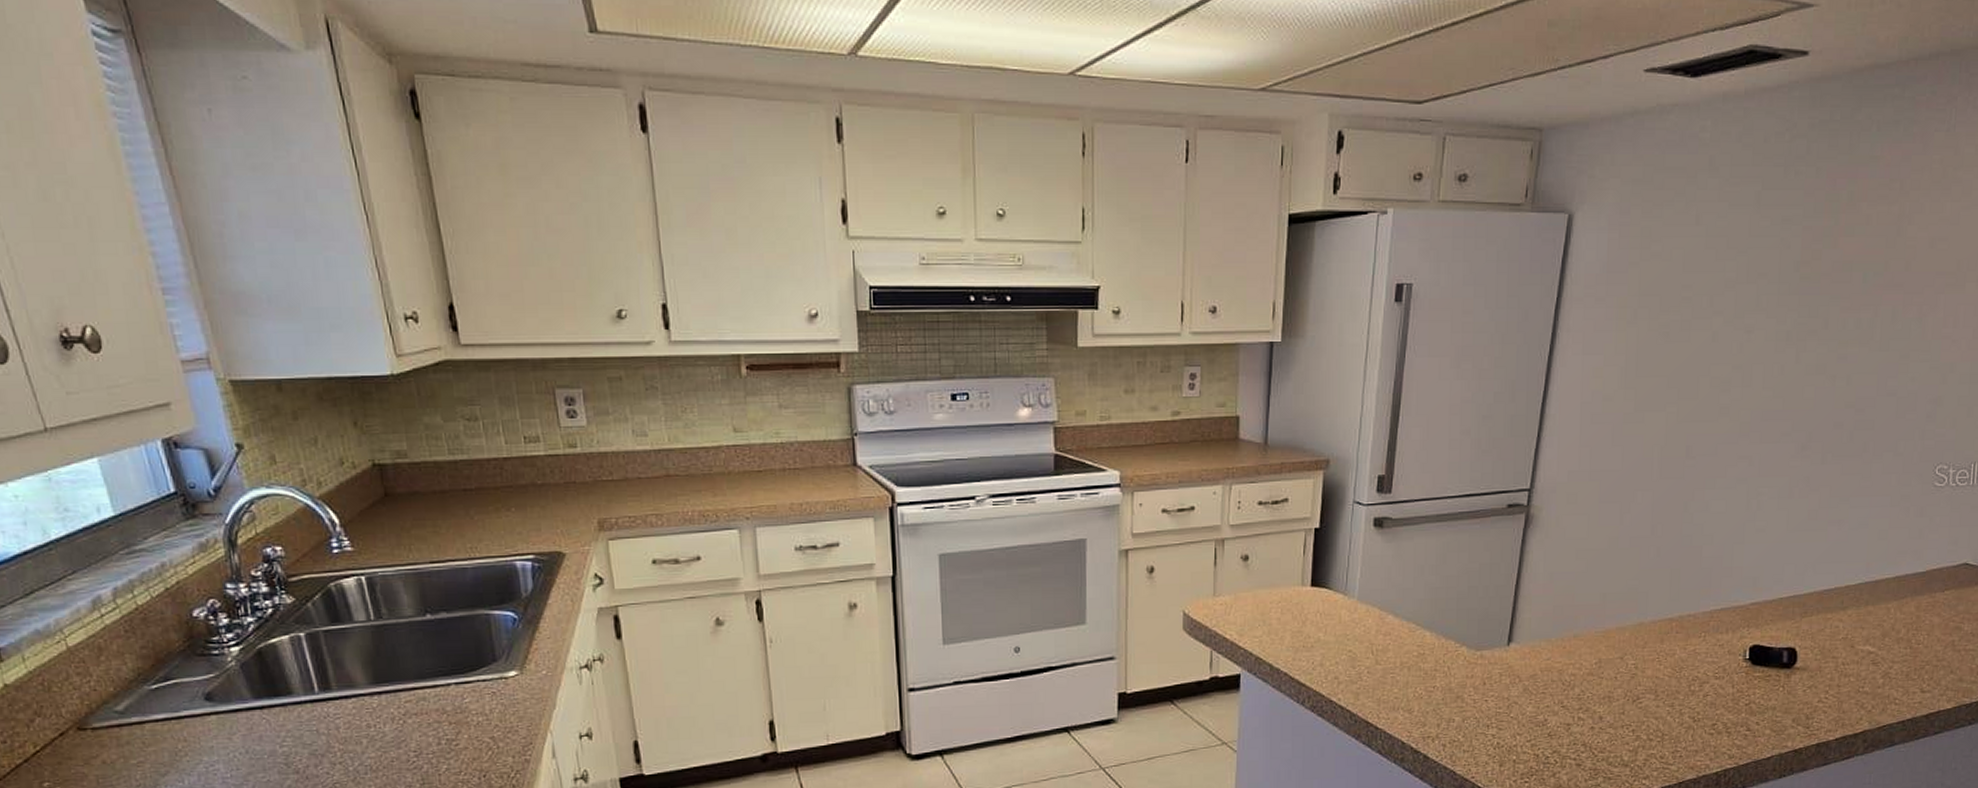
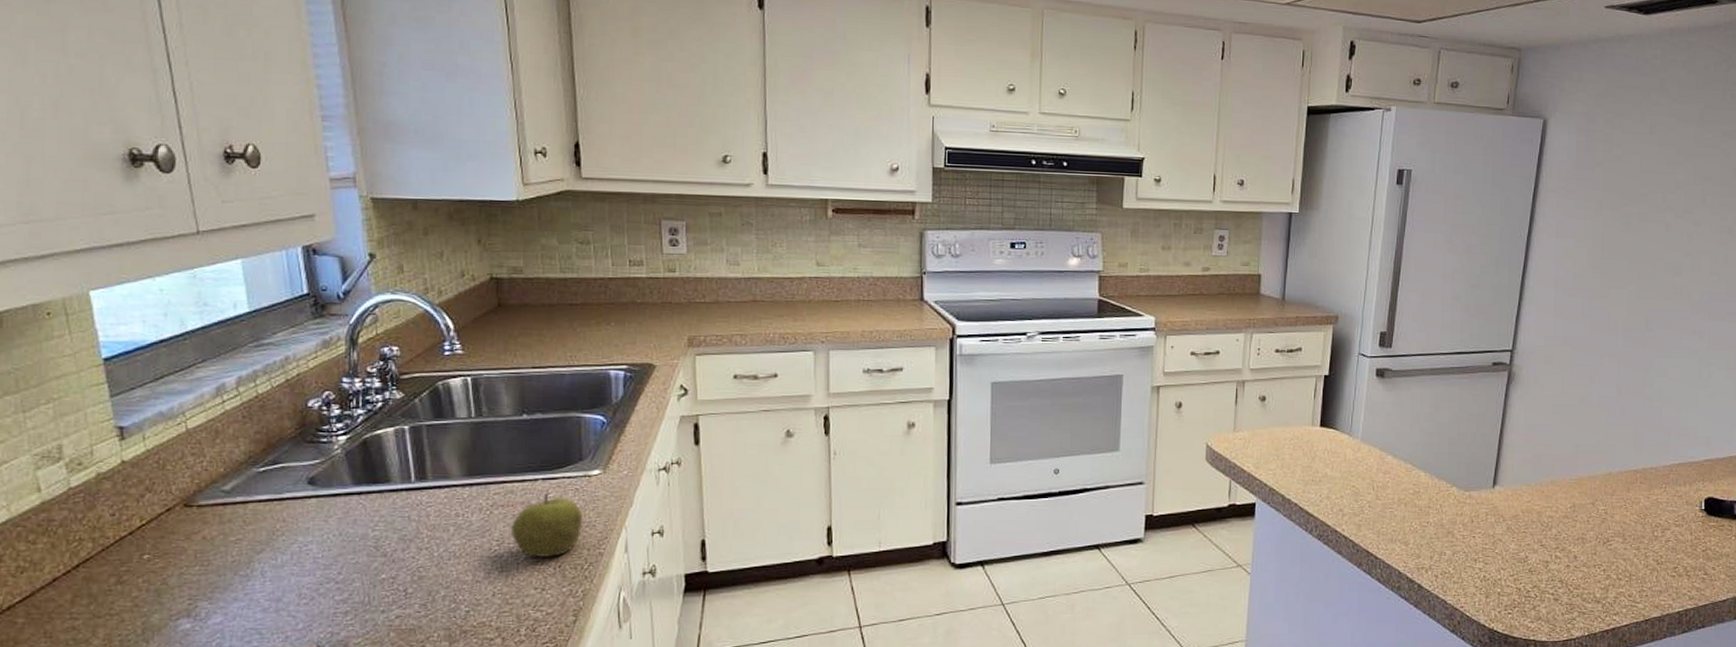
apple: none [427,699,505,767] -> present [510,493,584,557]

